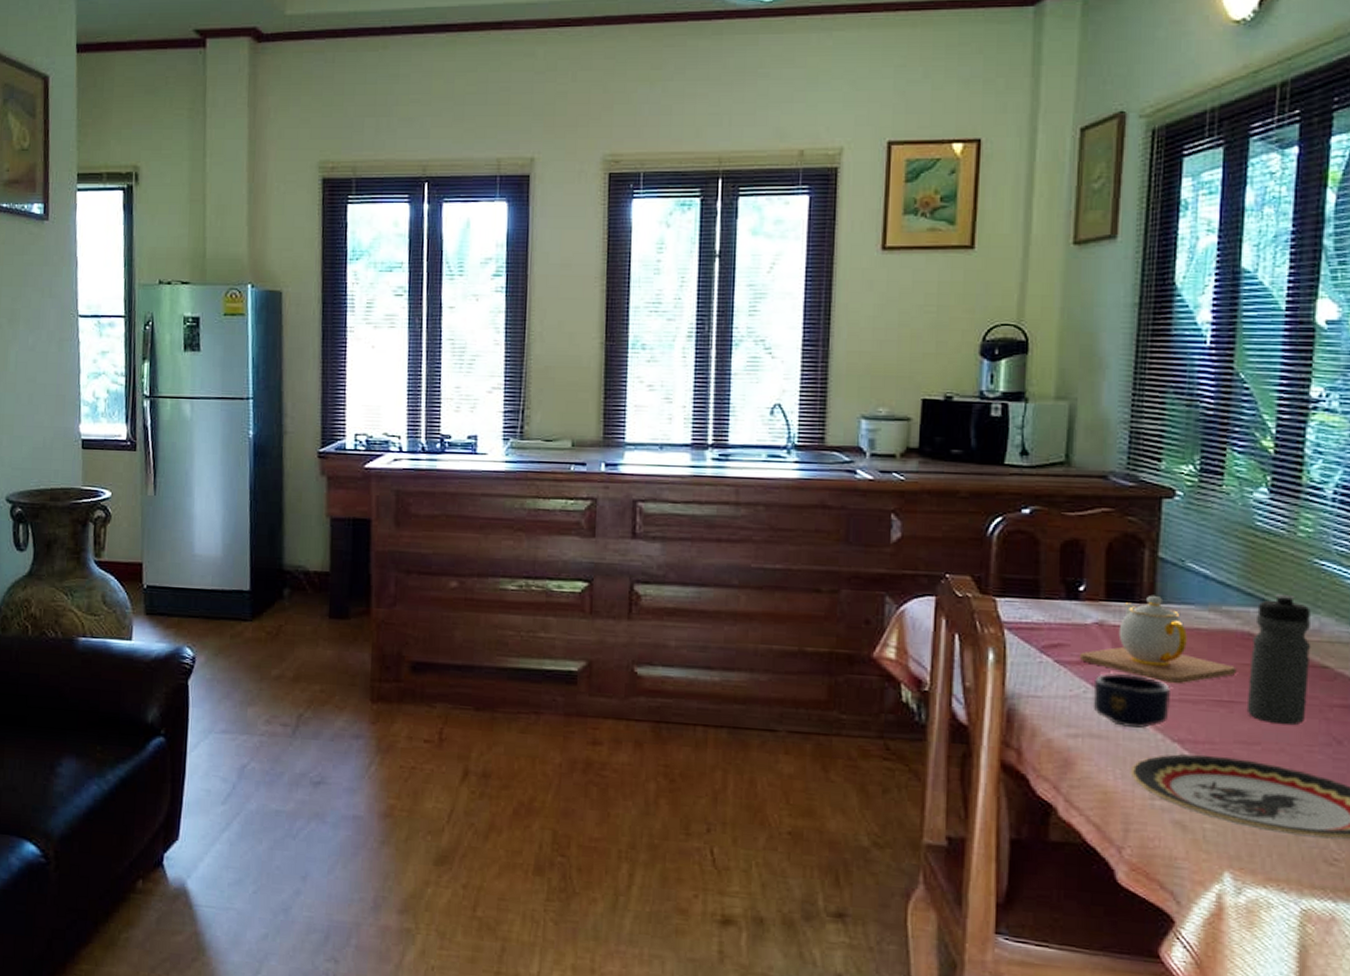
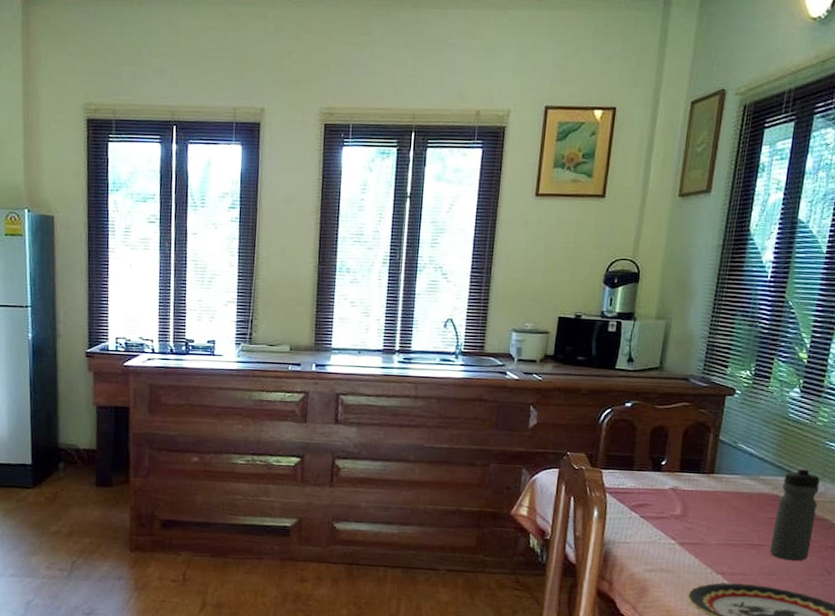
teapot: present [1079,595,1237,684] -> none [657,467,766,533]
mug: present [1093,672,1170,728] -> none [664,524,719,564]

